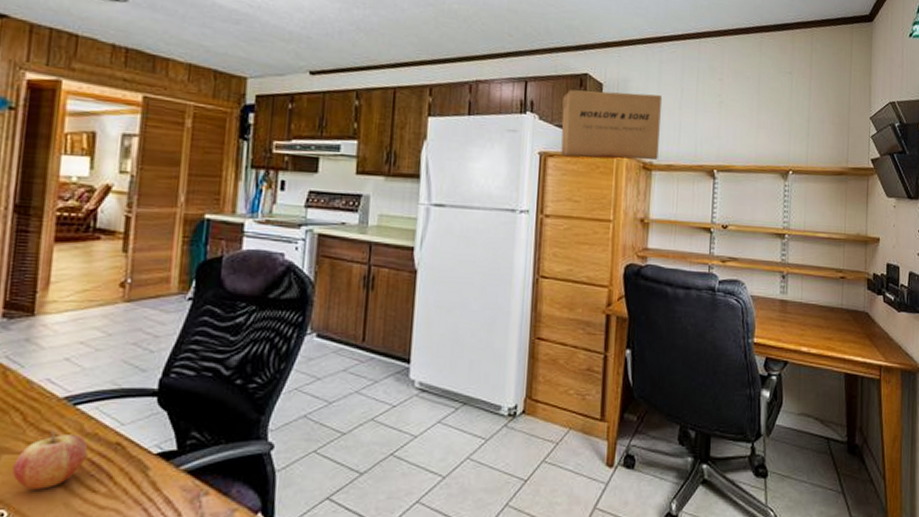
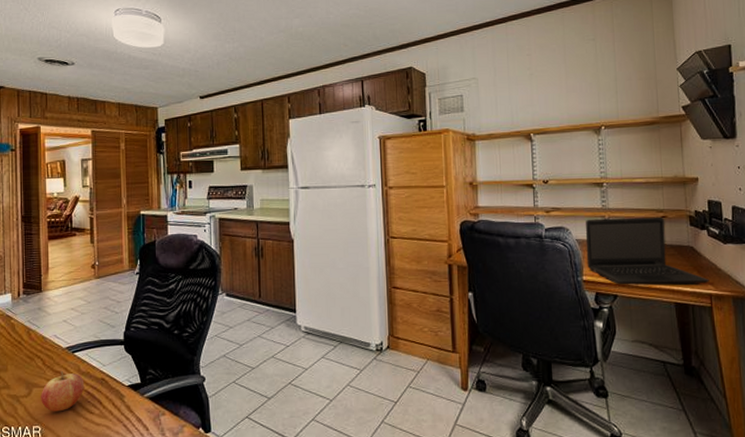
box: present [561,89,662,160] -> none [393,76,480,138]
laptop: none [759,273,881,354] -> present [585,216,710,285]

